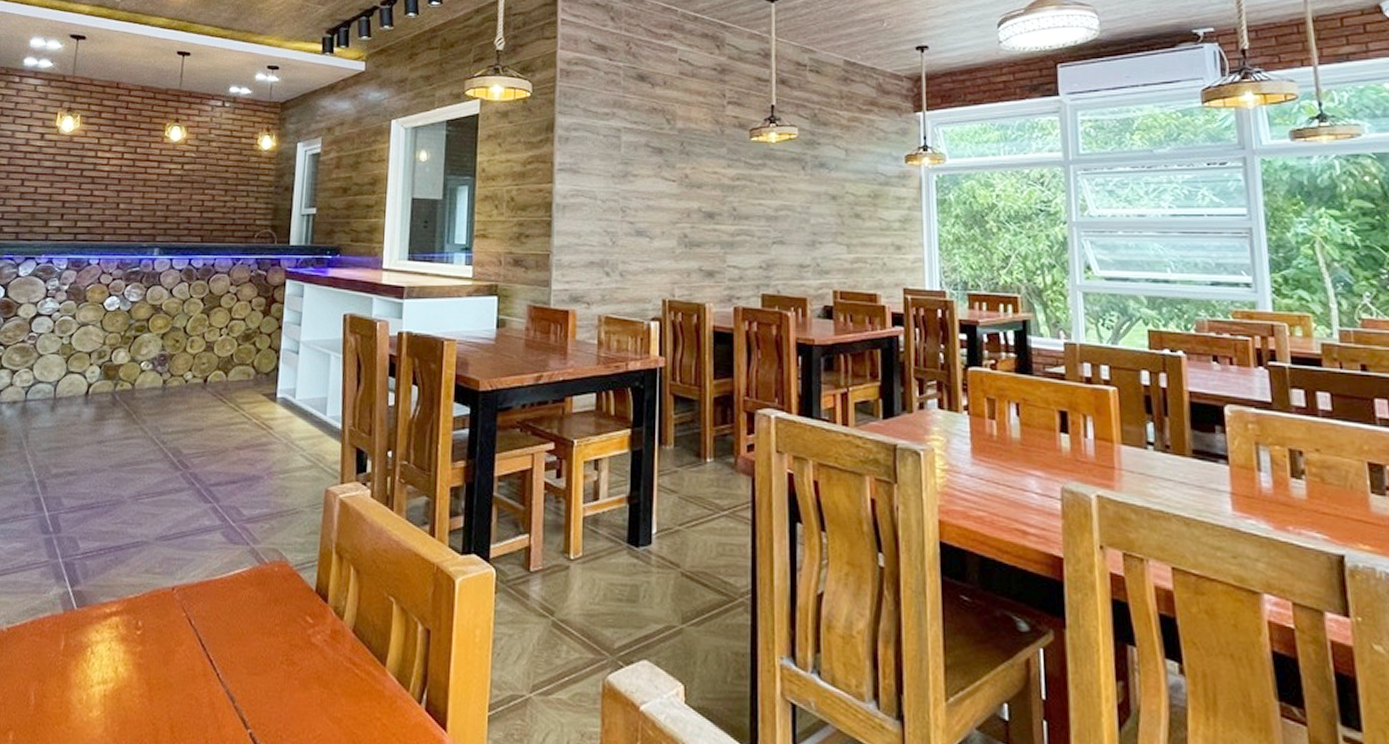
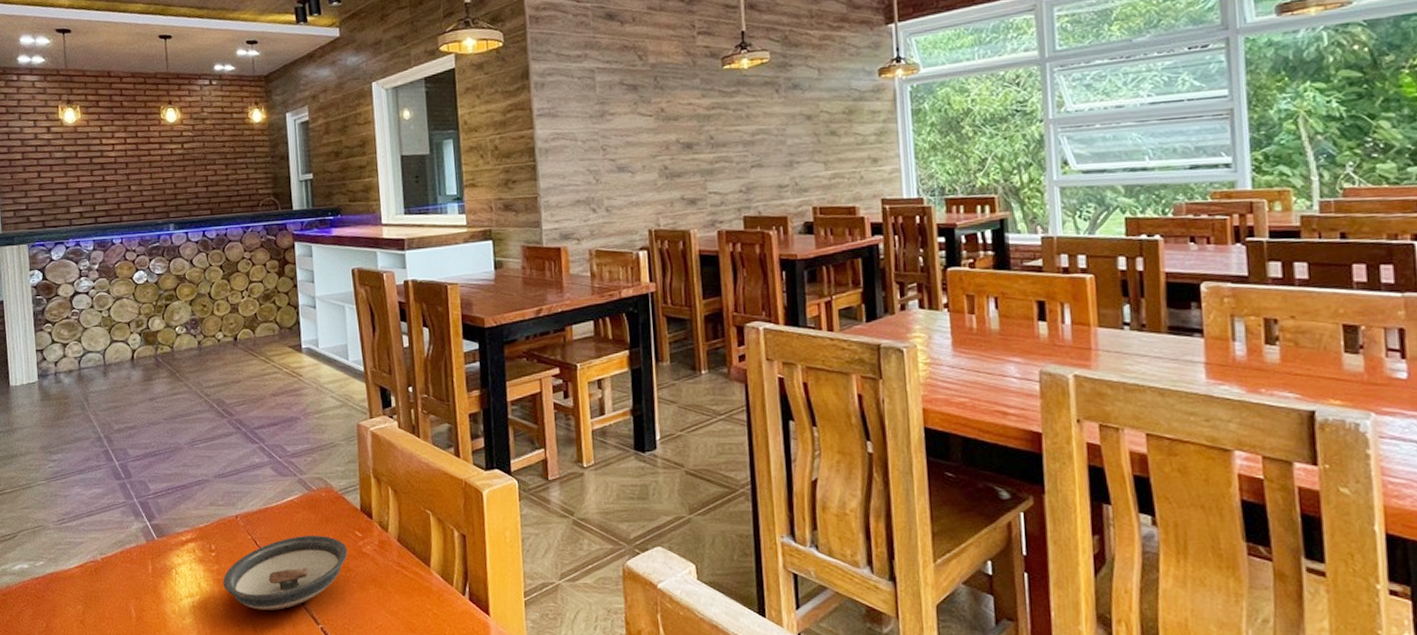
saucer: none [144,616,294,708] -> present [223,535,348,610]

